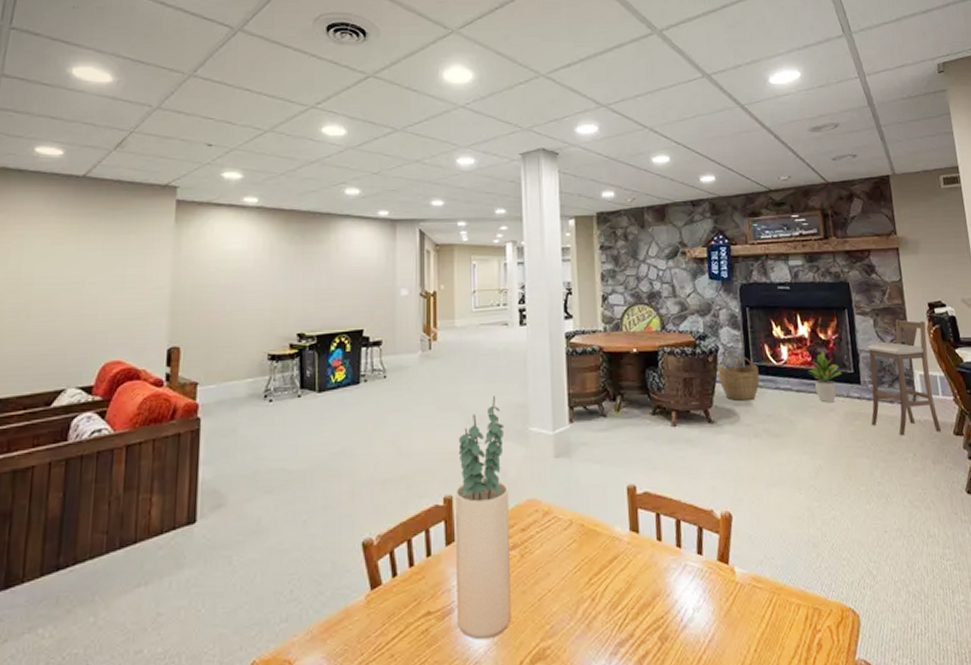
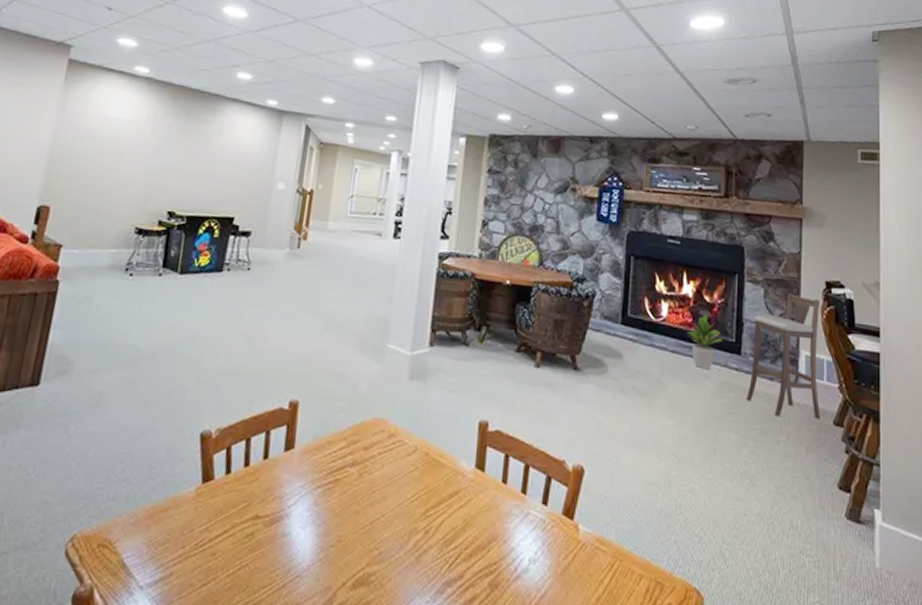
vase: present [454,396,511,640] -> none [284,306,363,555]
woven basket: present [718,353,760,402] -> none [591,301,635,354]

